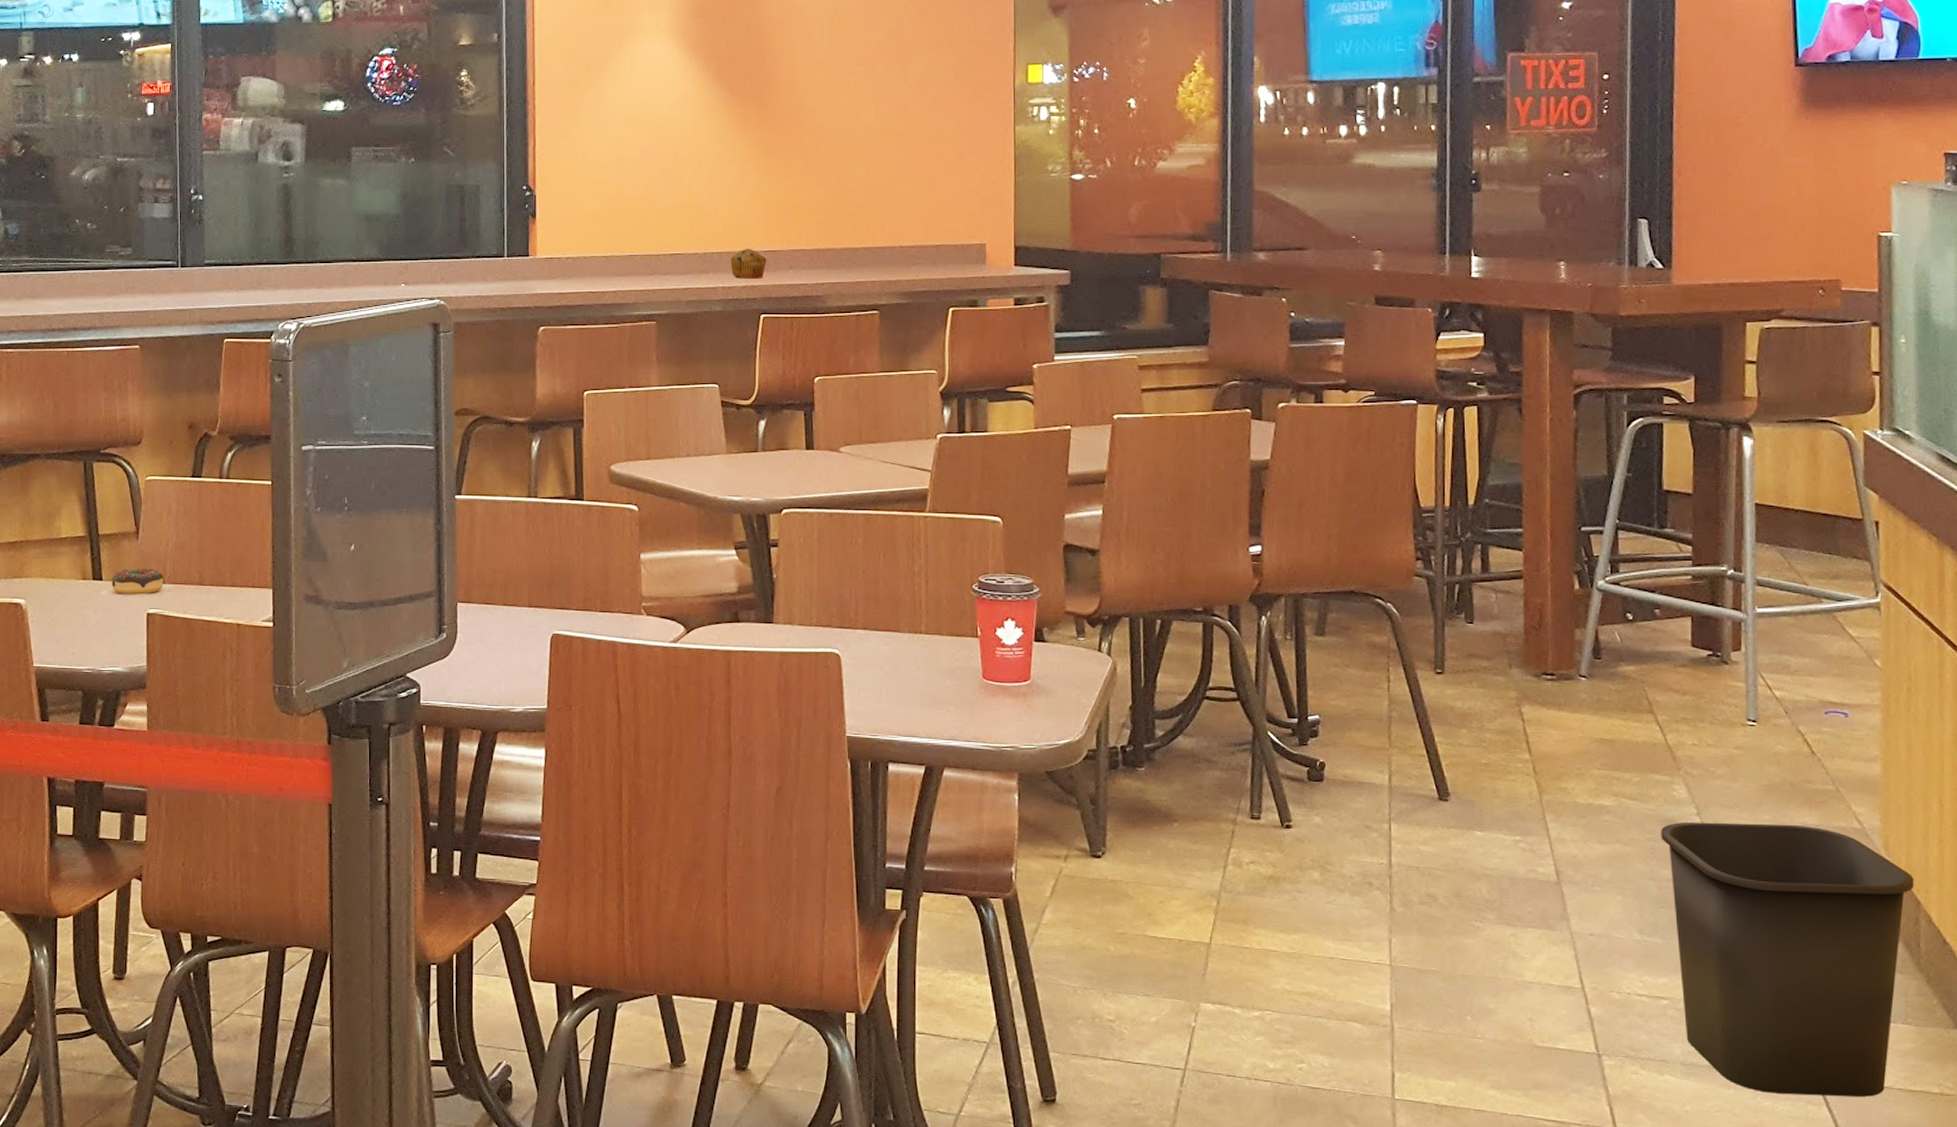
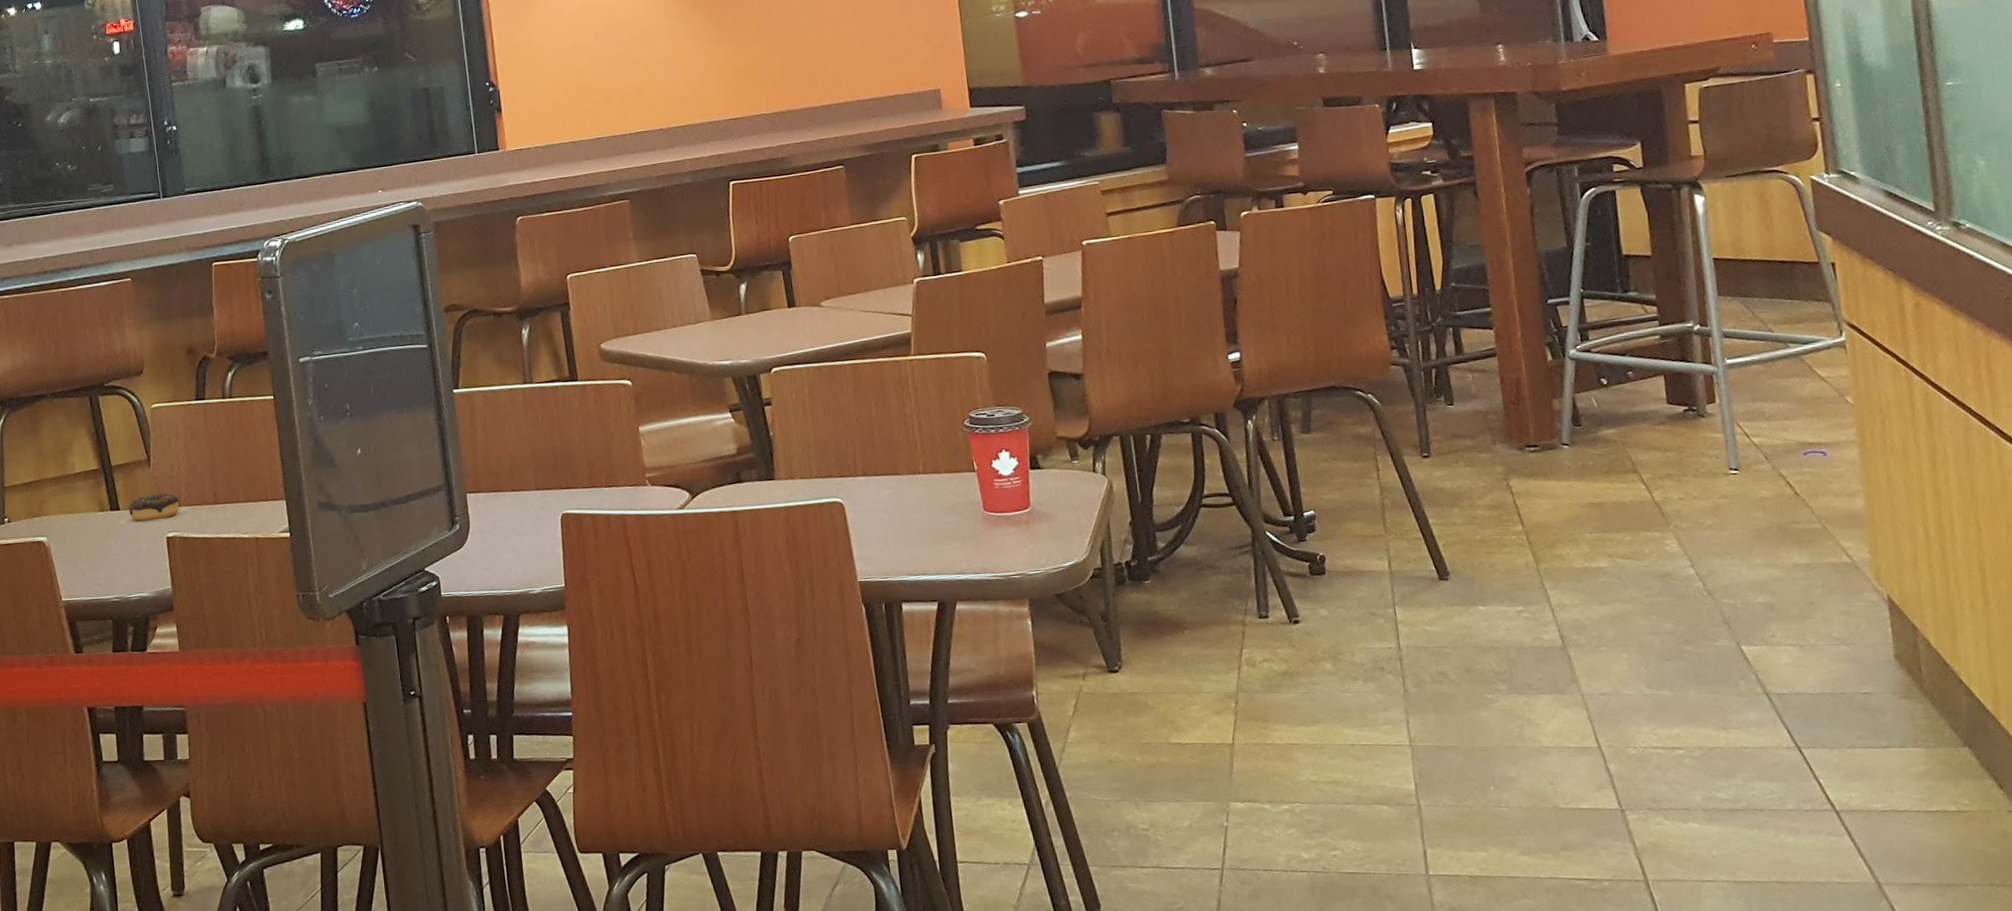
muffin: present [730,248,767,279] -> none [694,118,730,149]
waste bin: present [1661,821,1915,1097] -> none [1658,565,1910,829]

